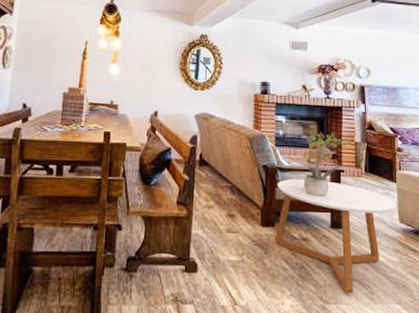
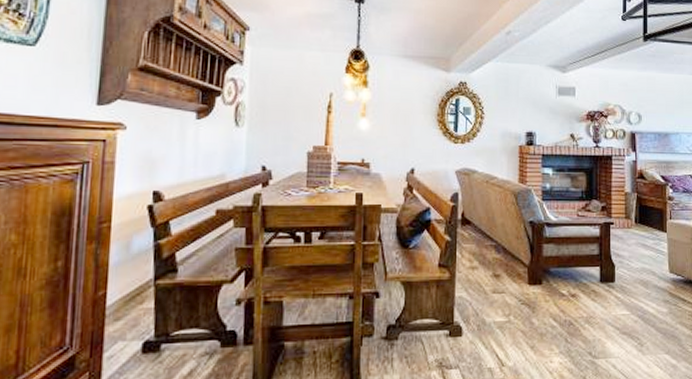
coffee table: present [275,178,397,294] -> none [543,233,667,347]
potted plant: present [290,130,353,197] -> none [558,182,623,251]

